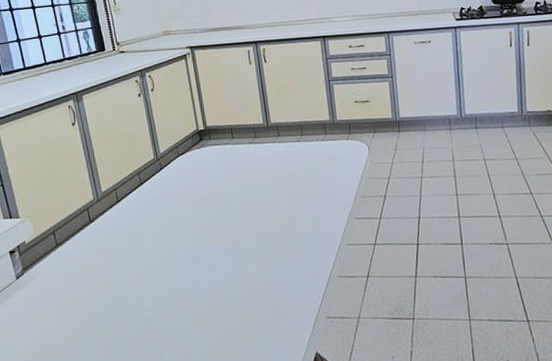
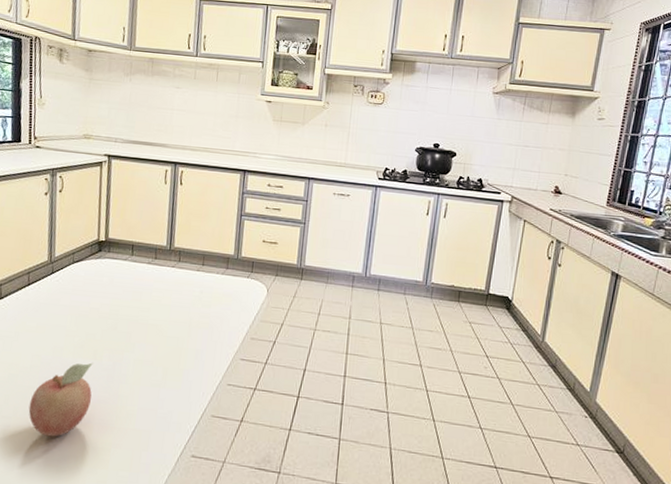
fruit: none [165,246,222,323] -> present [28,362,93,437]

